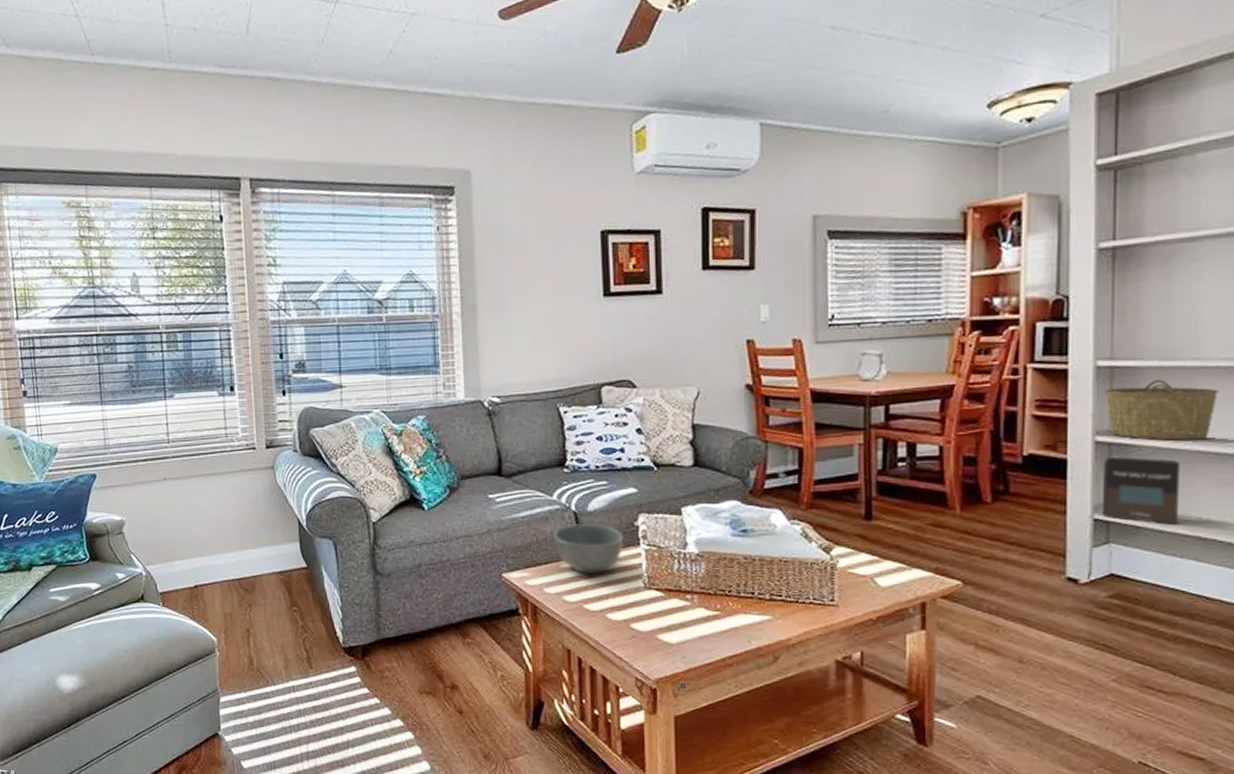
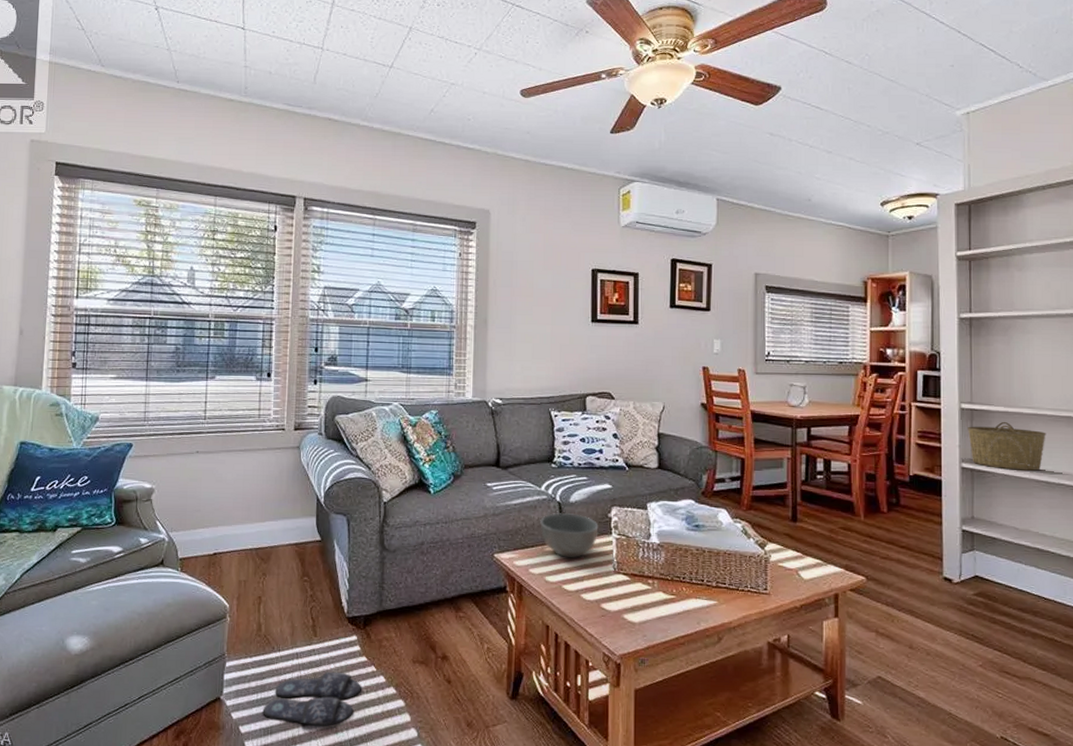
slippers: none [263,704,365,760] -> present [263,671,361,726]
books: present [1103,456,1179,525] -> none [968,479,1022,537]

